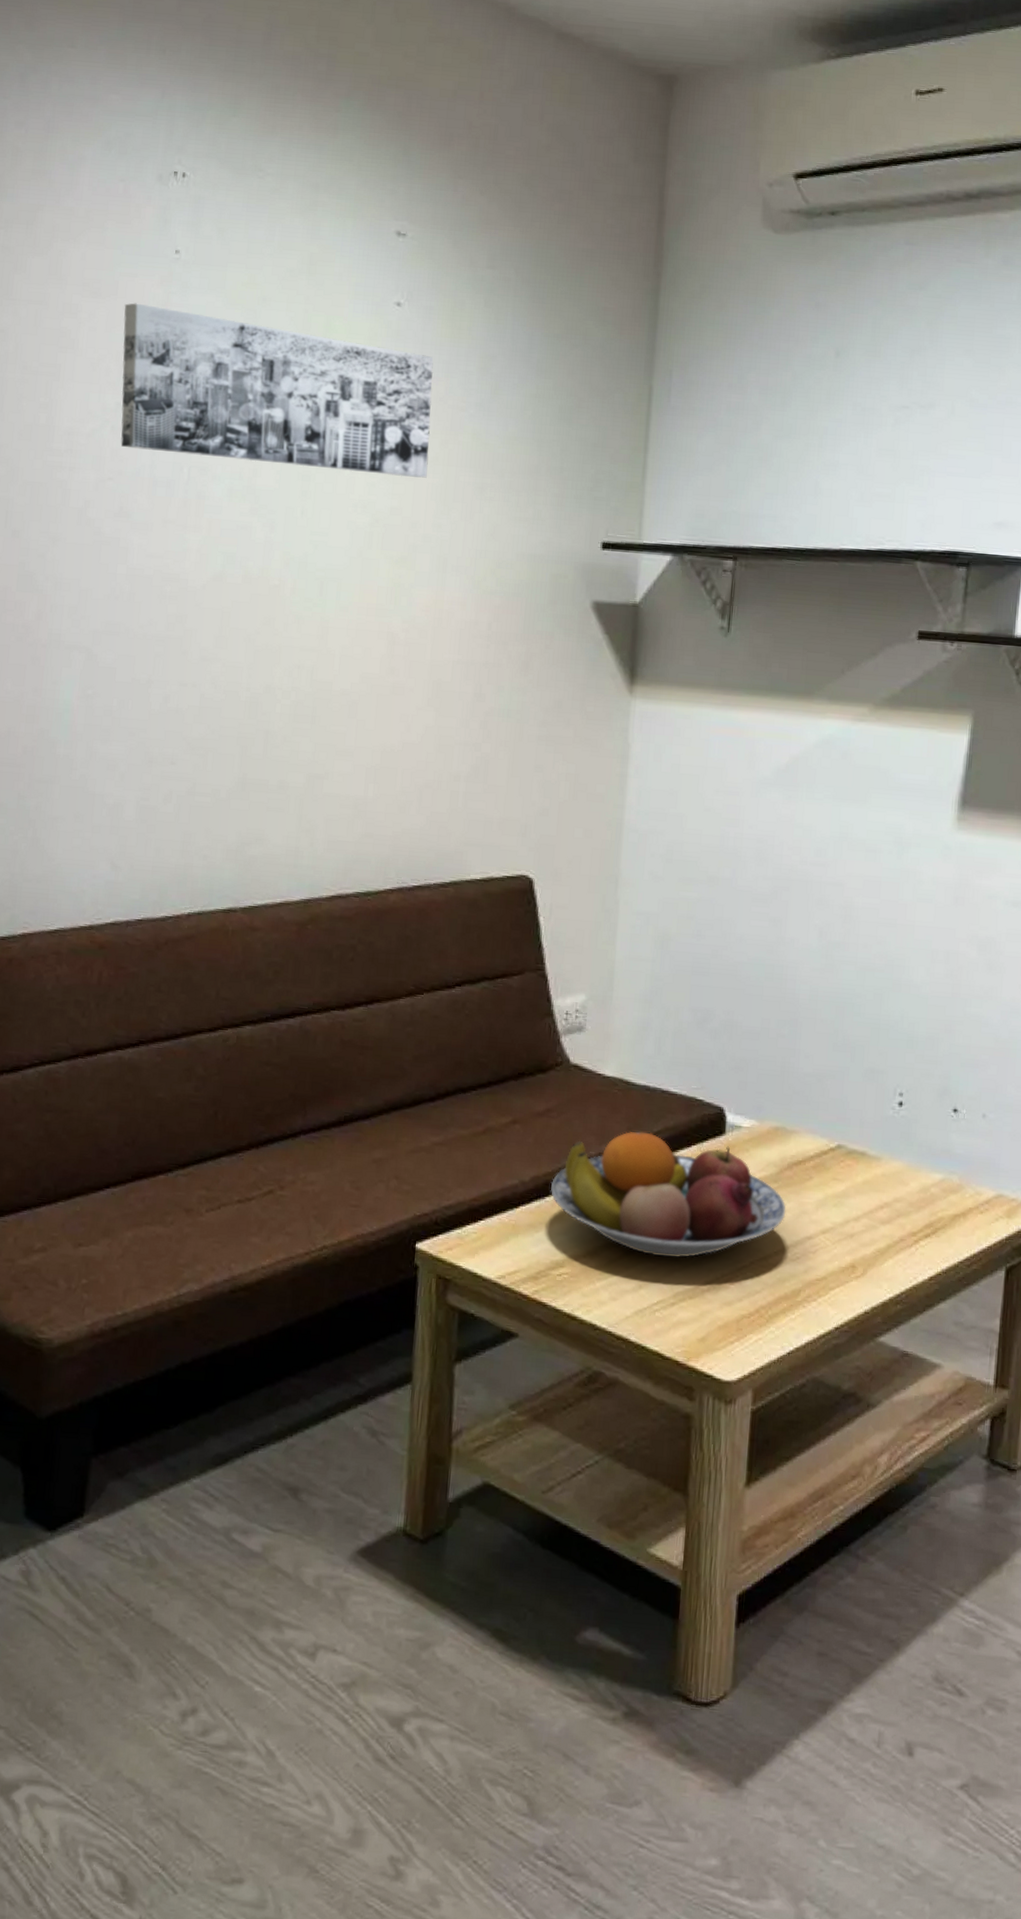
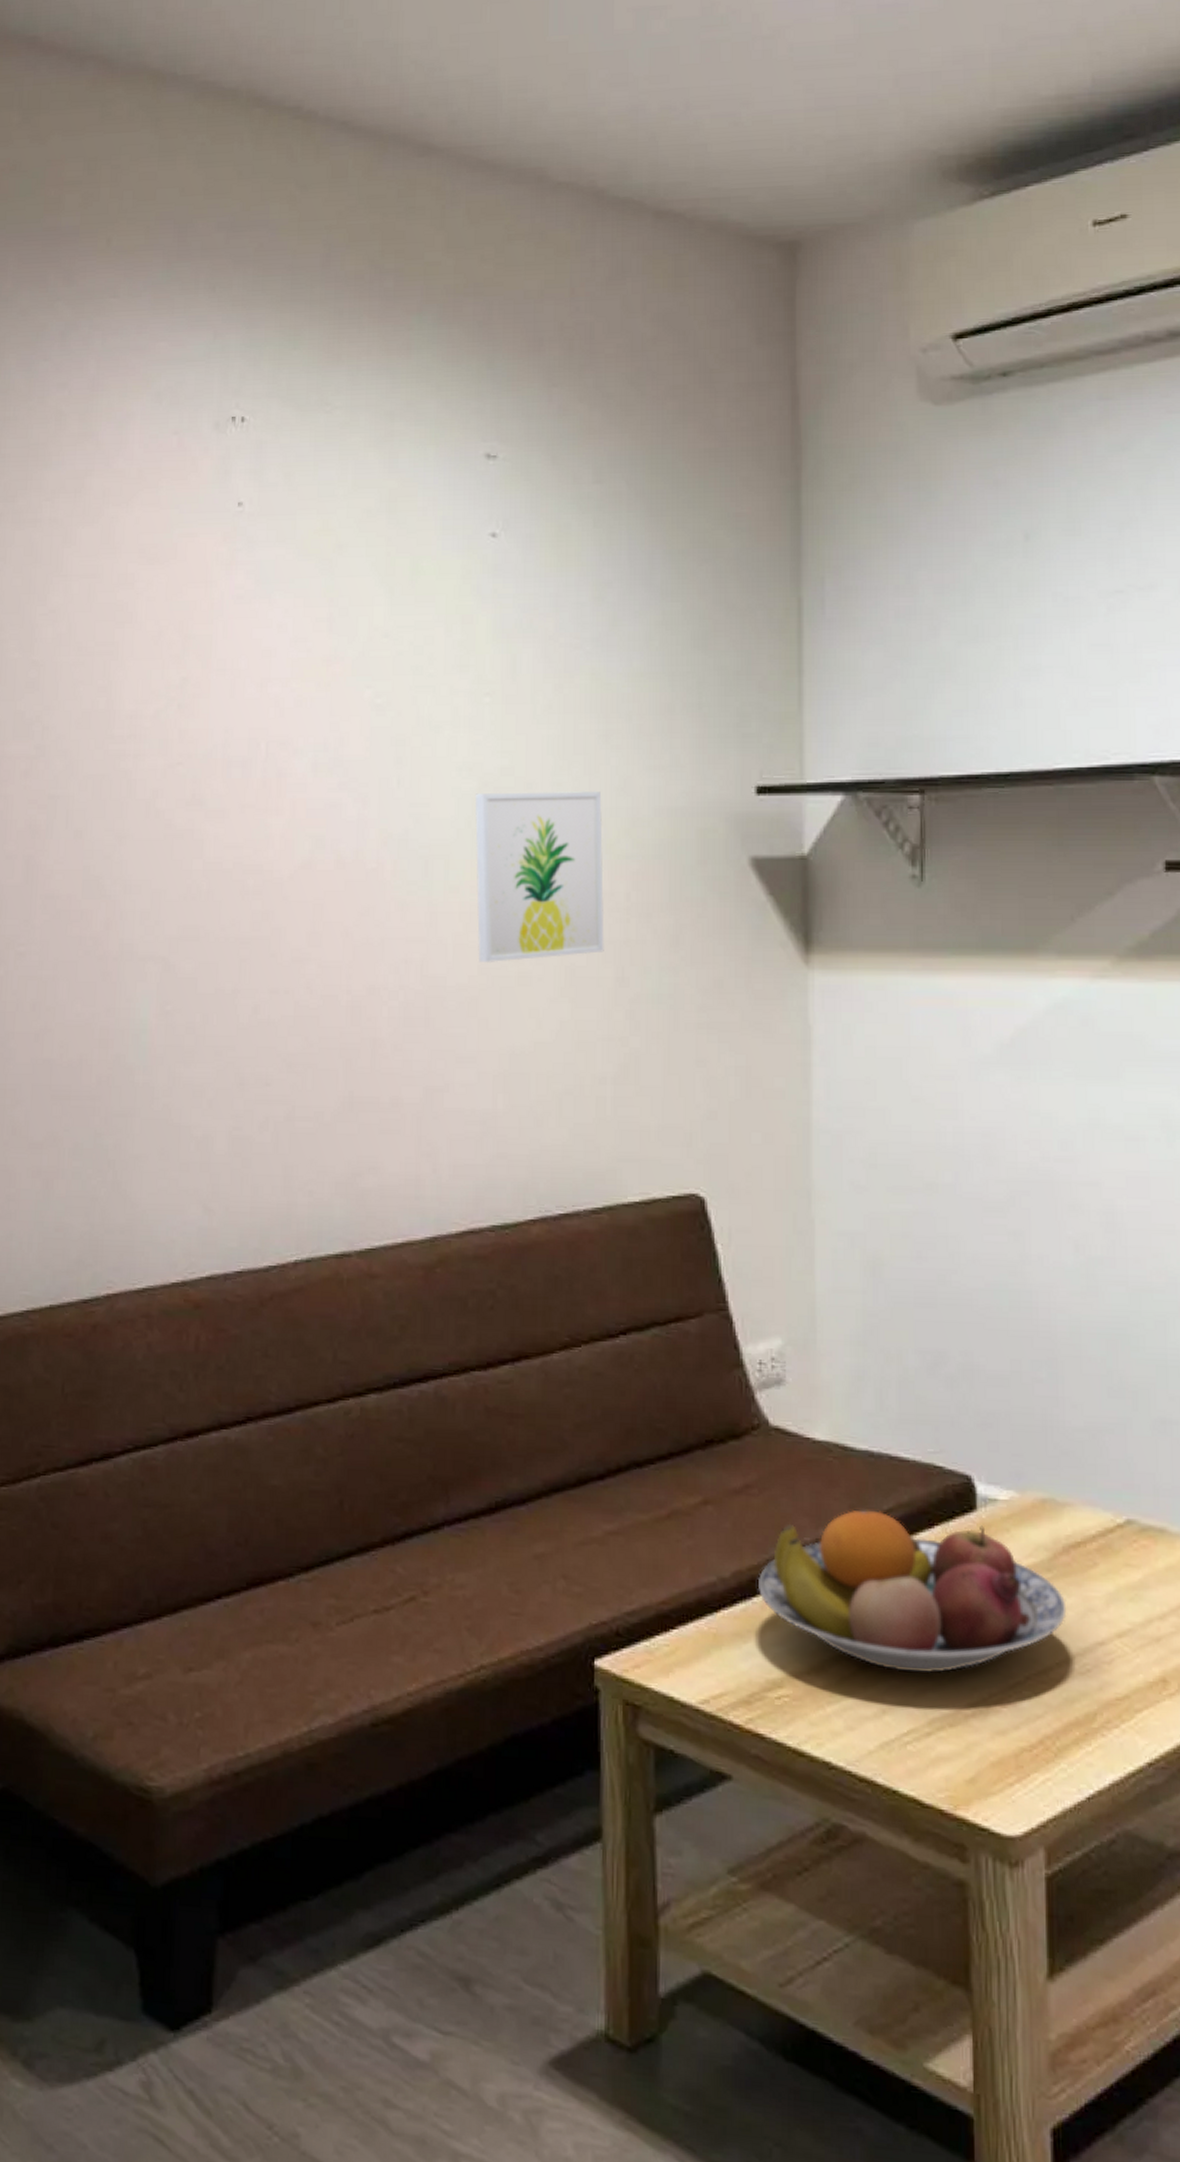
wall art: present [120,303,434,478] -> none [185,565,541,731]
wall art: none [361,527,474,674] -> present [475,790,605,963]

